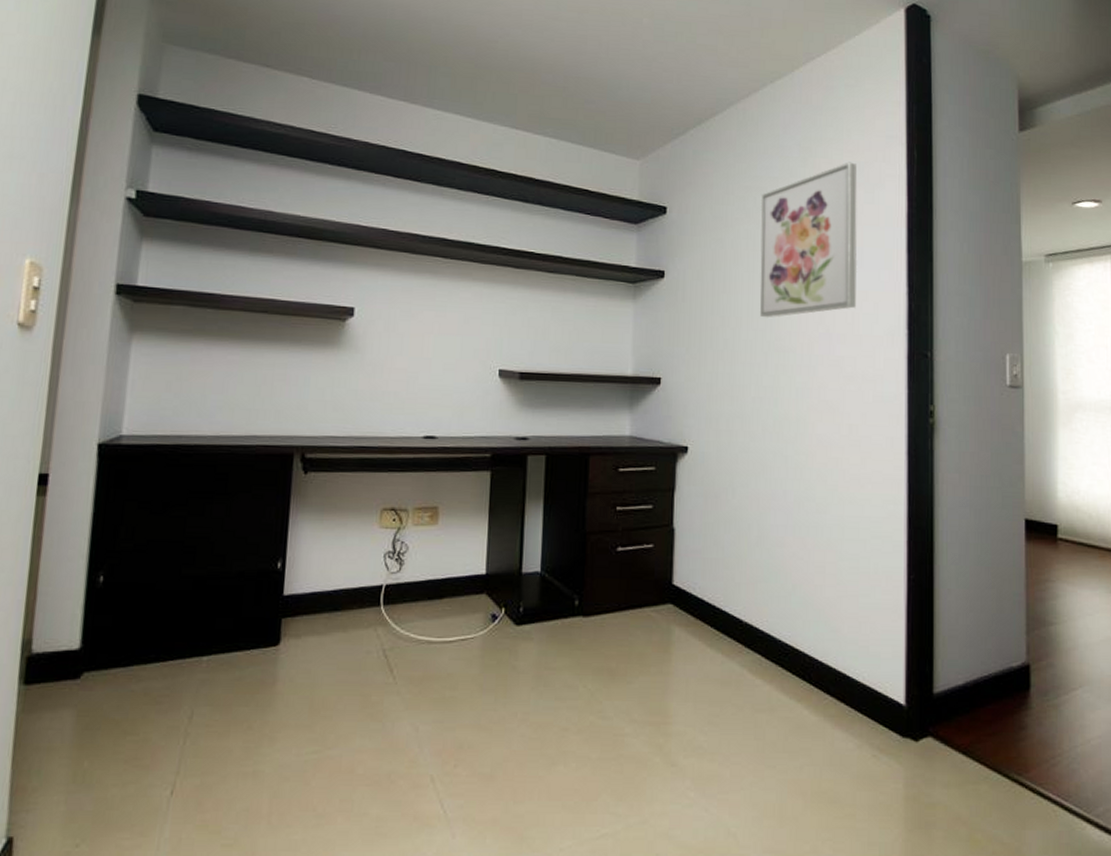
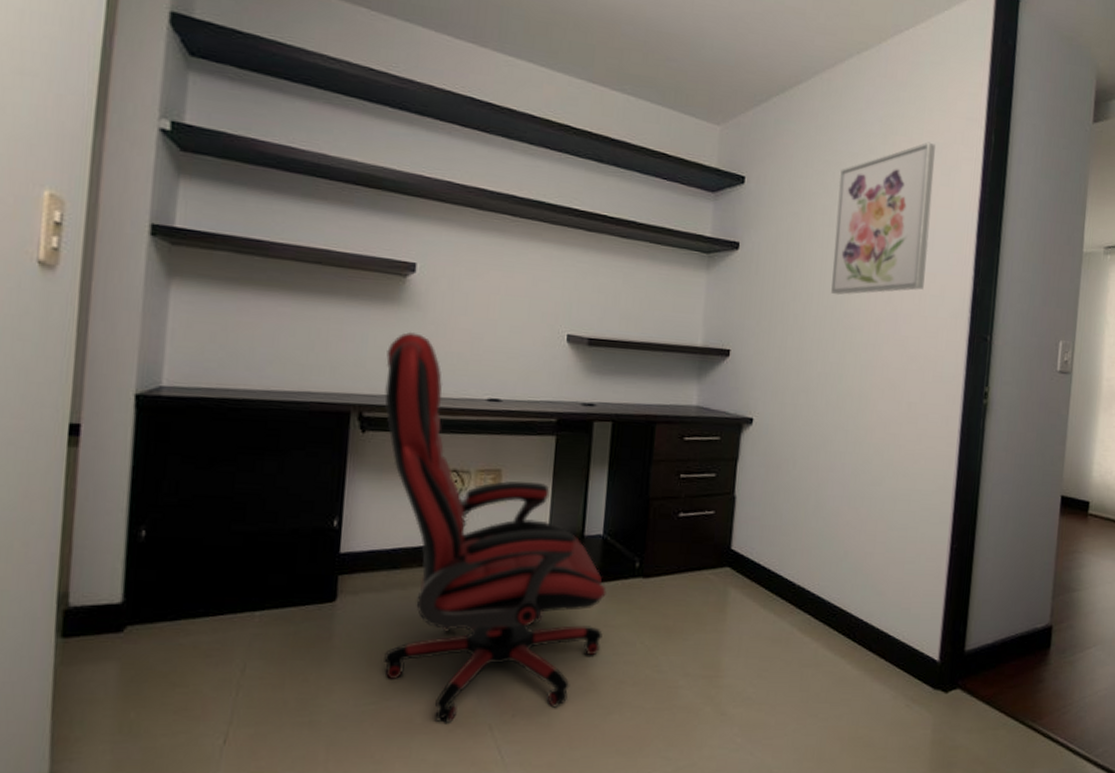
office chair: none [325,373,546,774] -> present [384,331,607,723]

